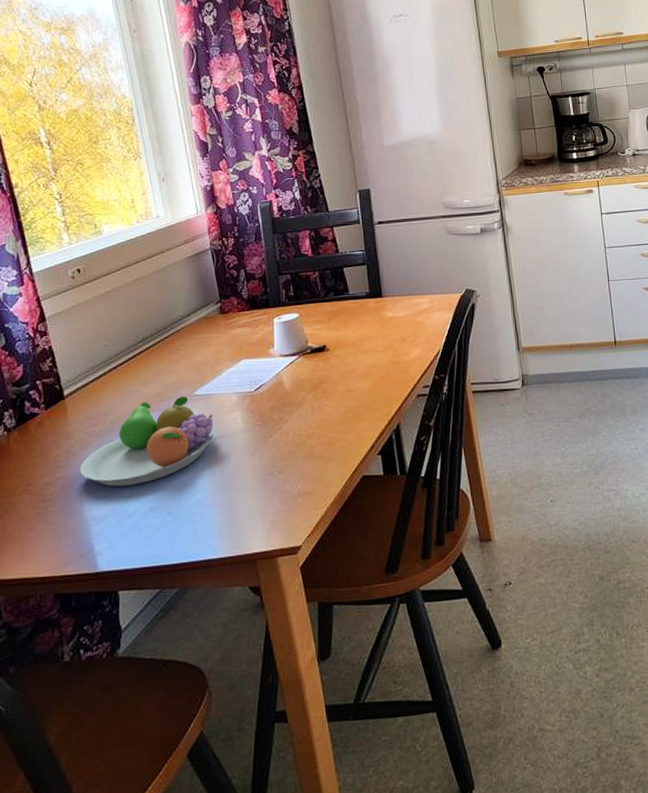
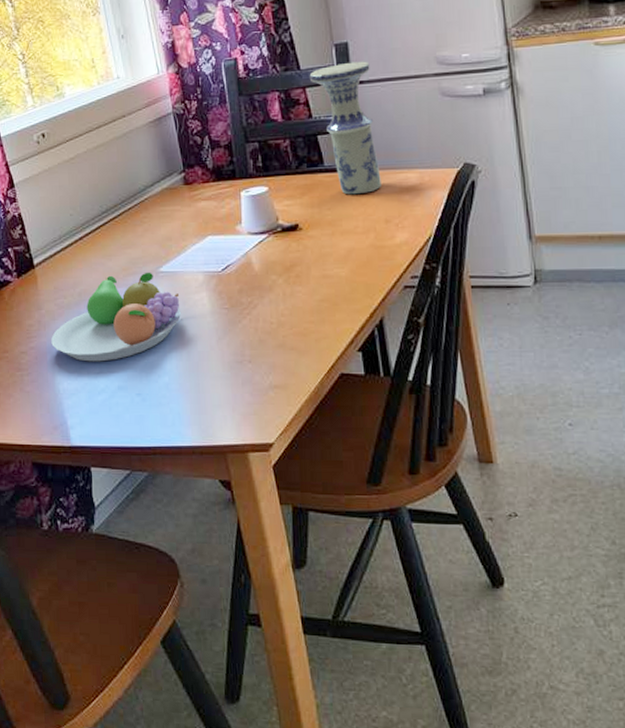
vase: none [336,205,398,319] -> present [309,61,381,195]

